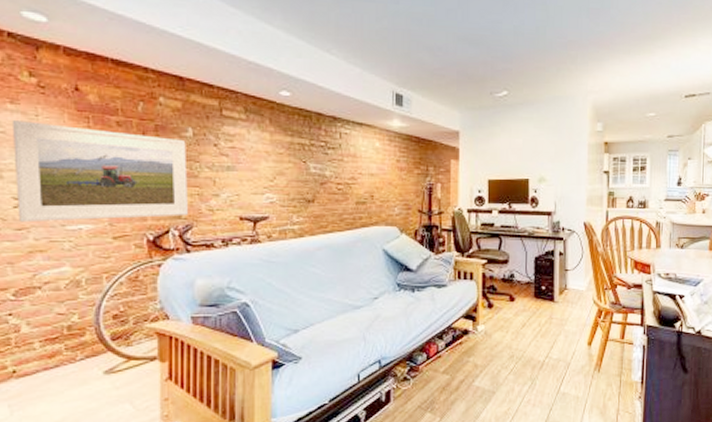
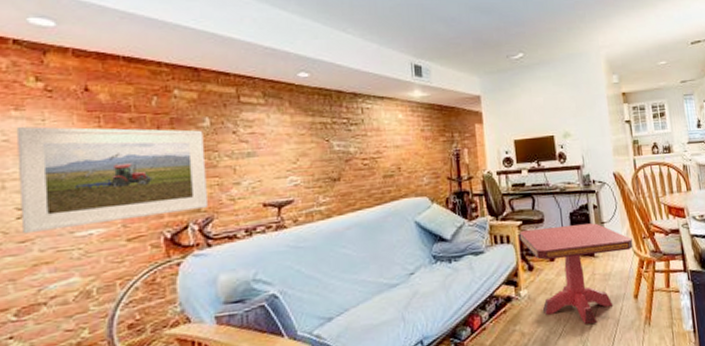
side table: none [483,270,594,364] -> present [519,223,633,324]

